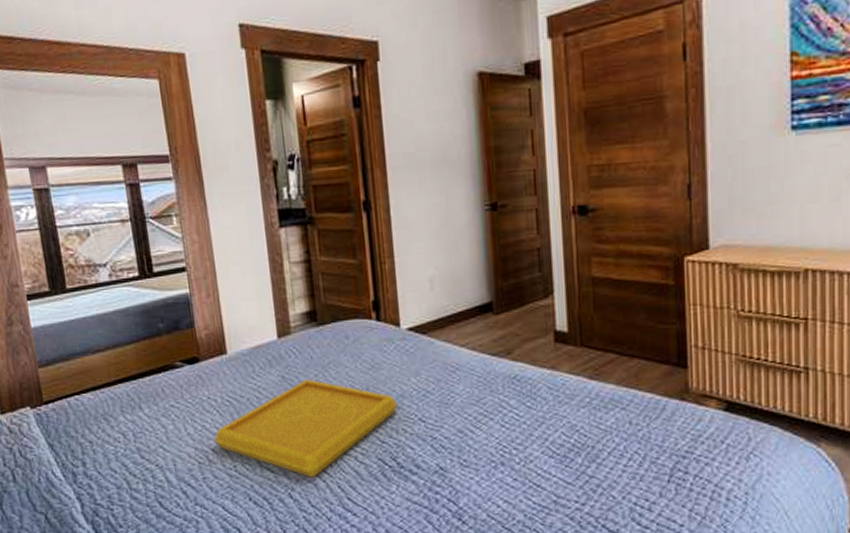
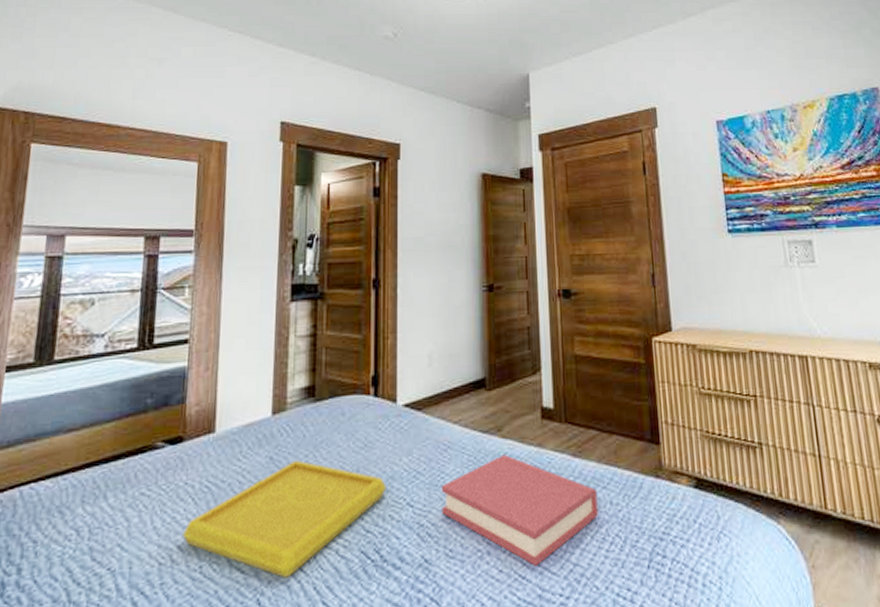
hardback book: none [452,376,616,476] -> present [441,454,598,566]

